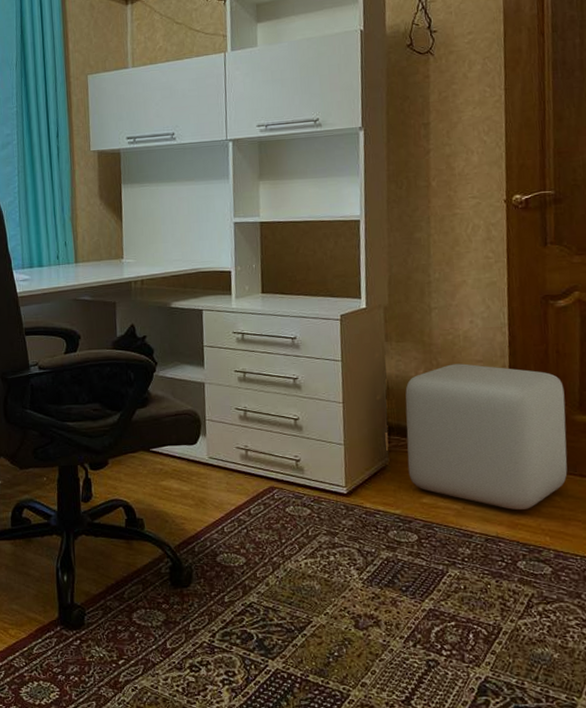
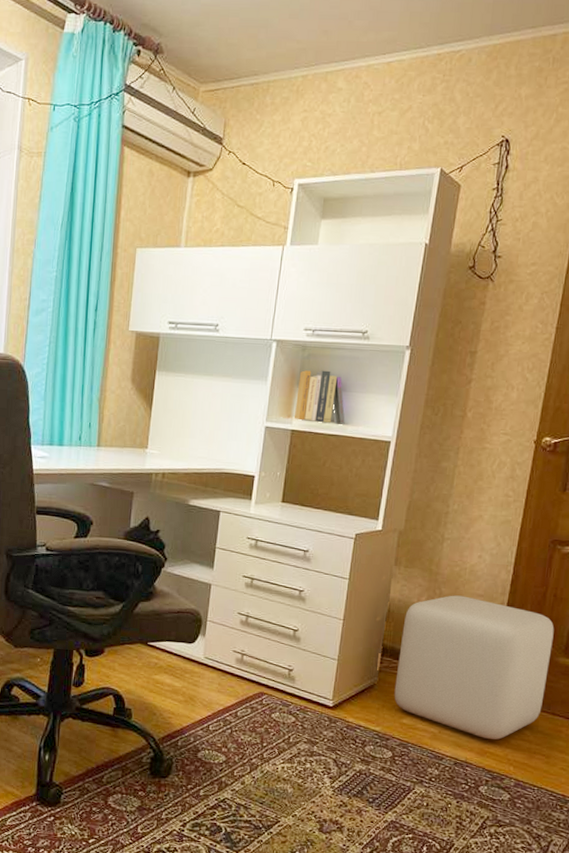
books: none [259,161,312,212] -> present [293,370,345,424]

